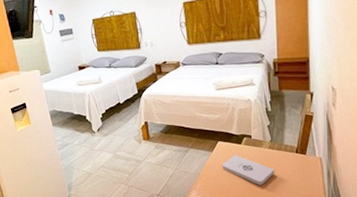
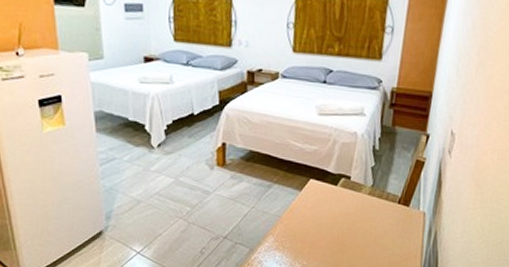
notepad: present [222,155,275,185] -> none [310,198,371,237]

